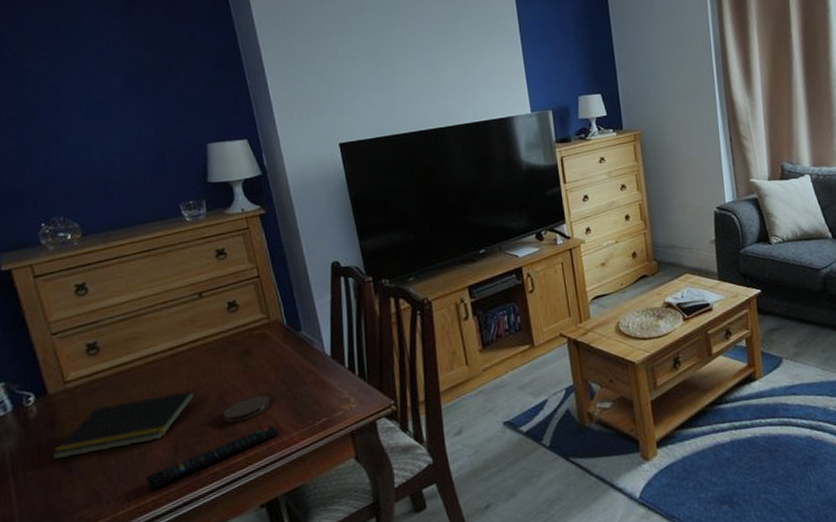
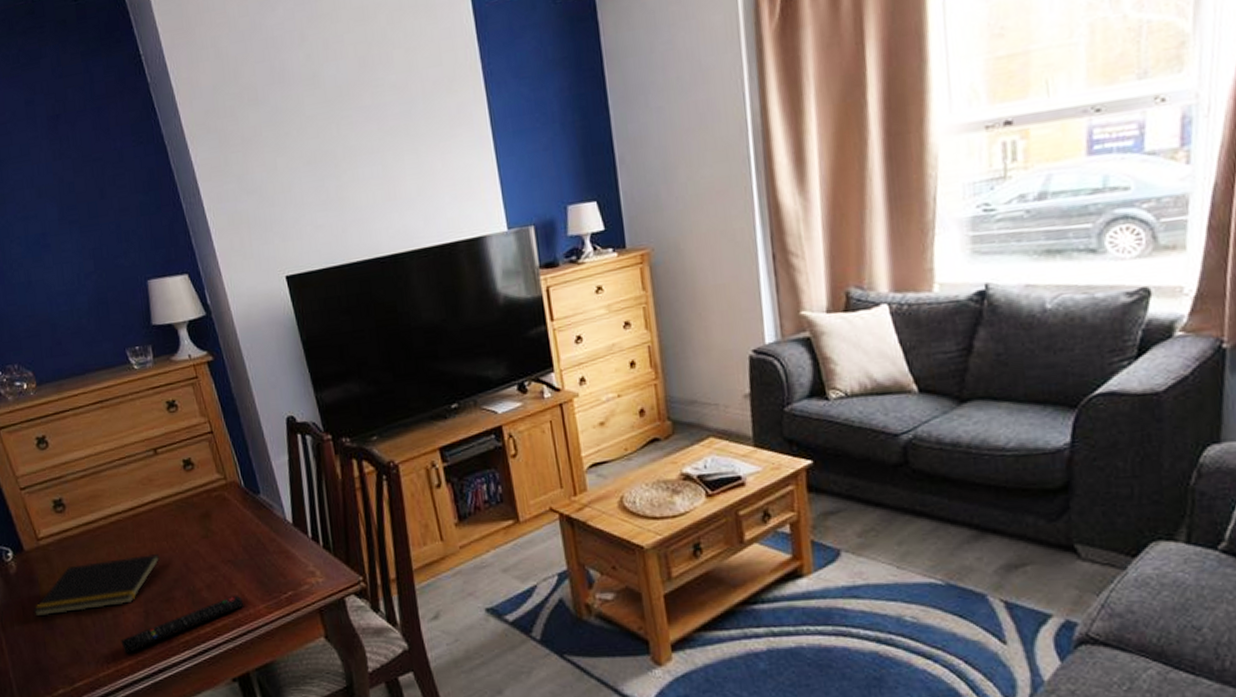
coaster: present [223,395,271,423] -> none [188,563,235,590]

